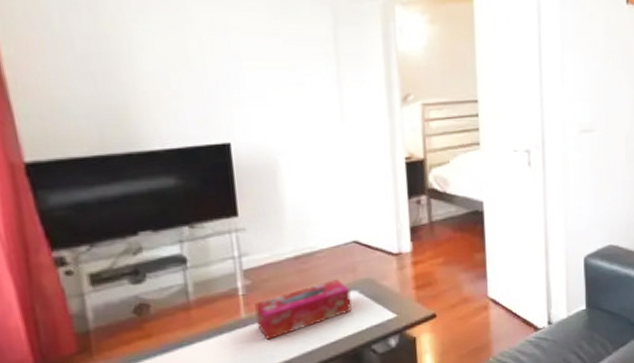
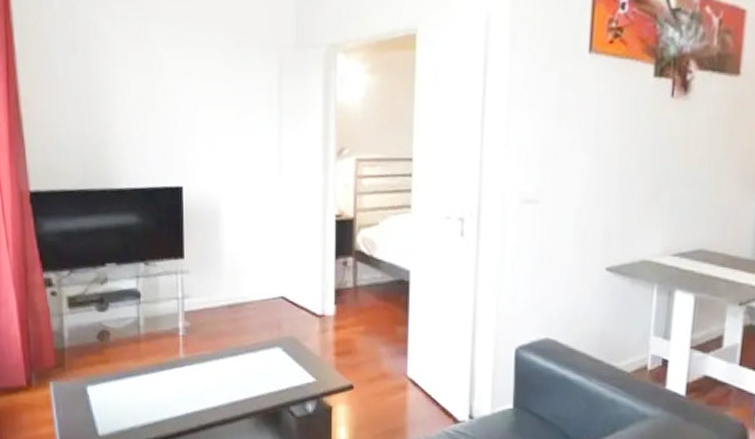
tissue box: present [255,279,352,341] -> none [192,333,275,384]

